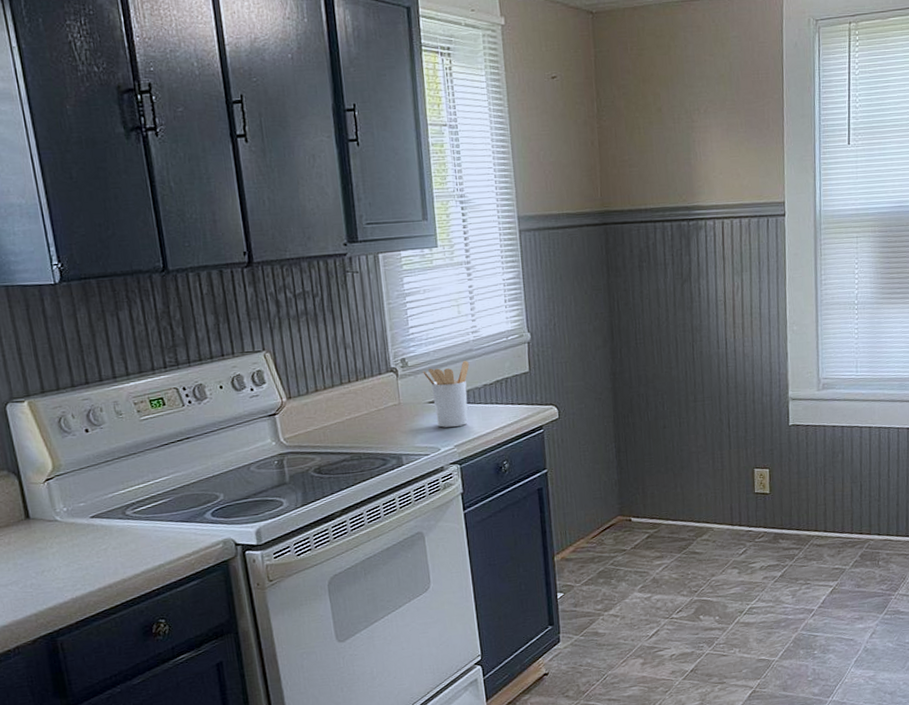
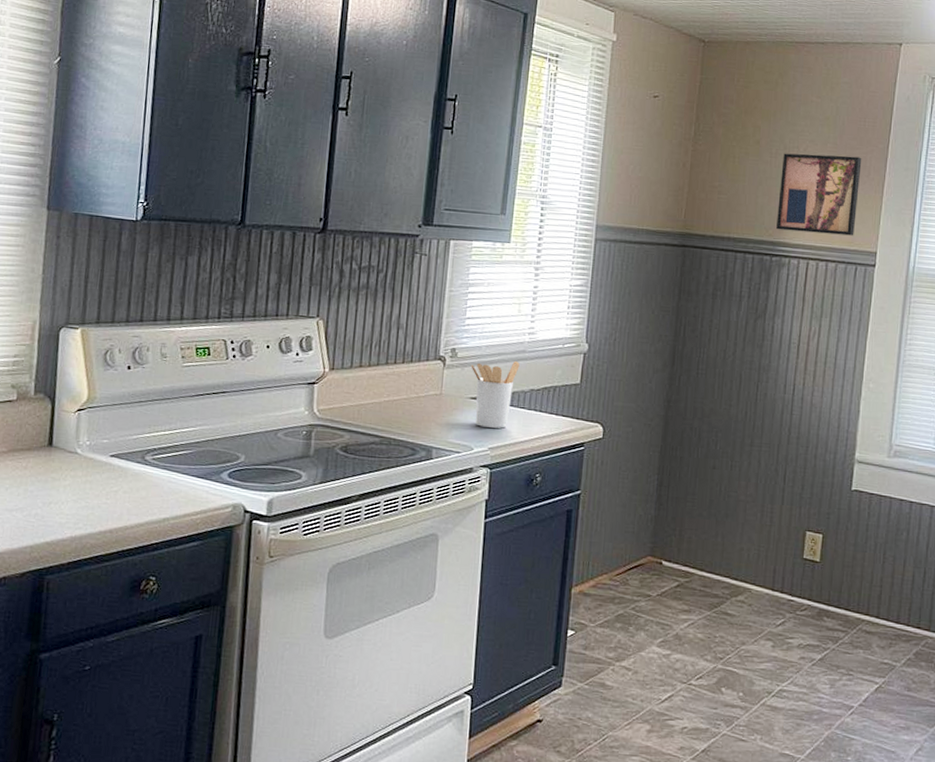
wall art: none [685,110,762,194] -> present [776,153,862,236]

